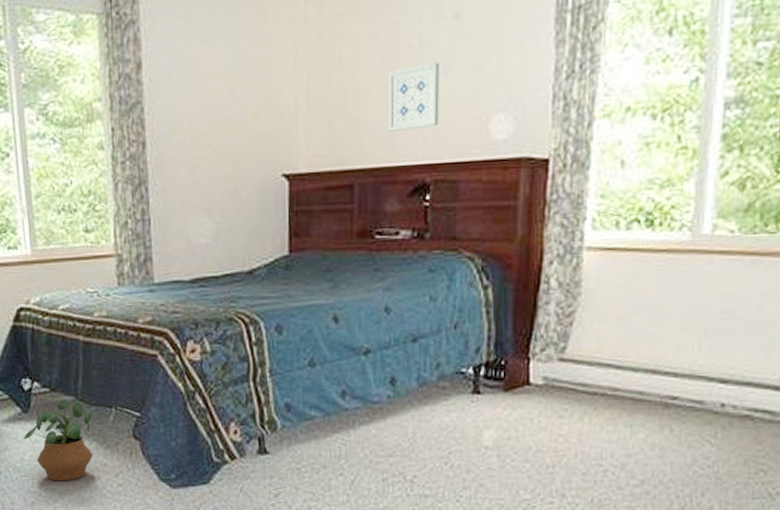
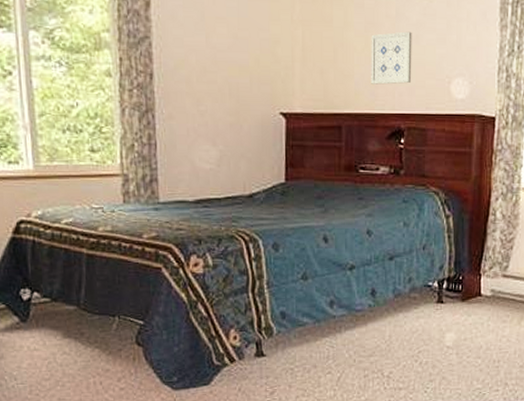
potted plant: present [23,401,94,482] -> none [21,310,96,388]

